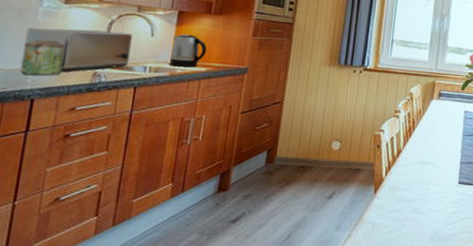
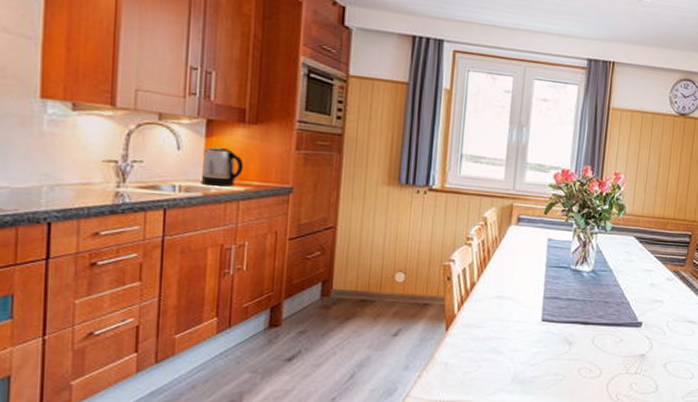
canister: present [20,39,65,77] -> none [31,153,79,197]
toaster: present [22,27,133,72] -> none [31,139,157,191]

